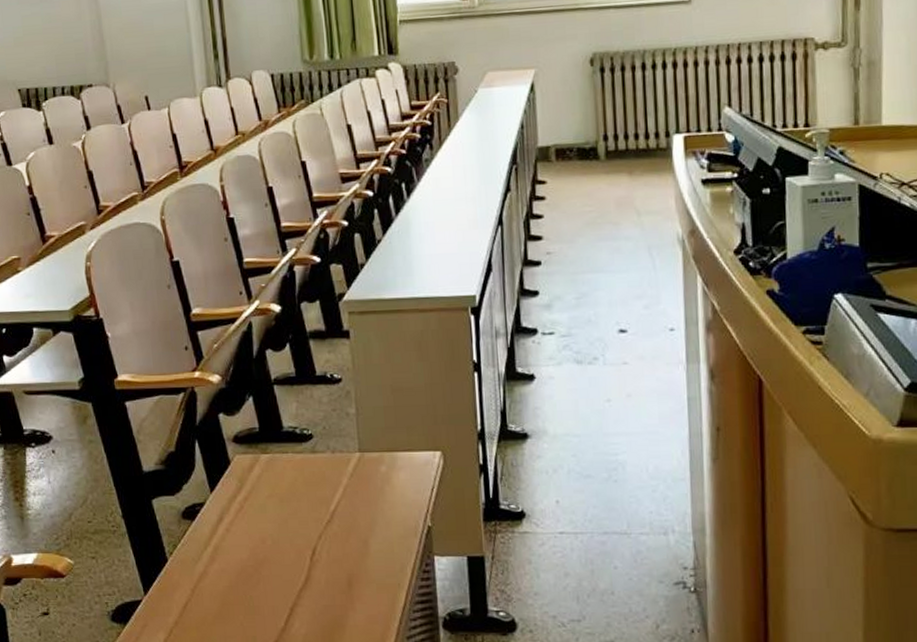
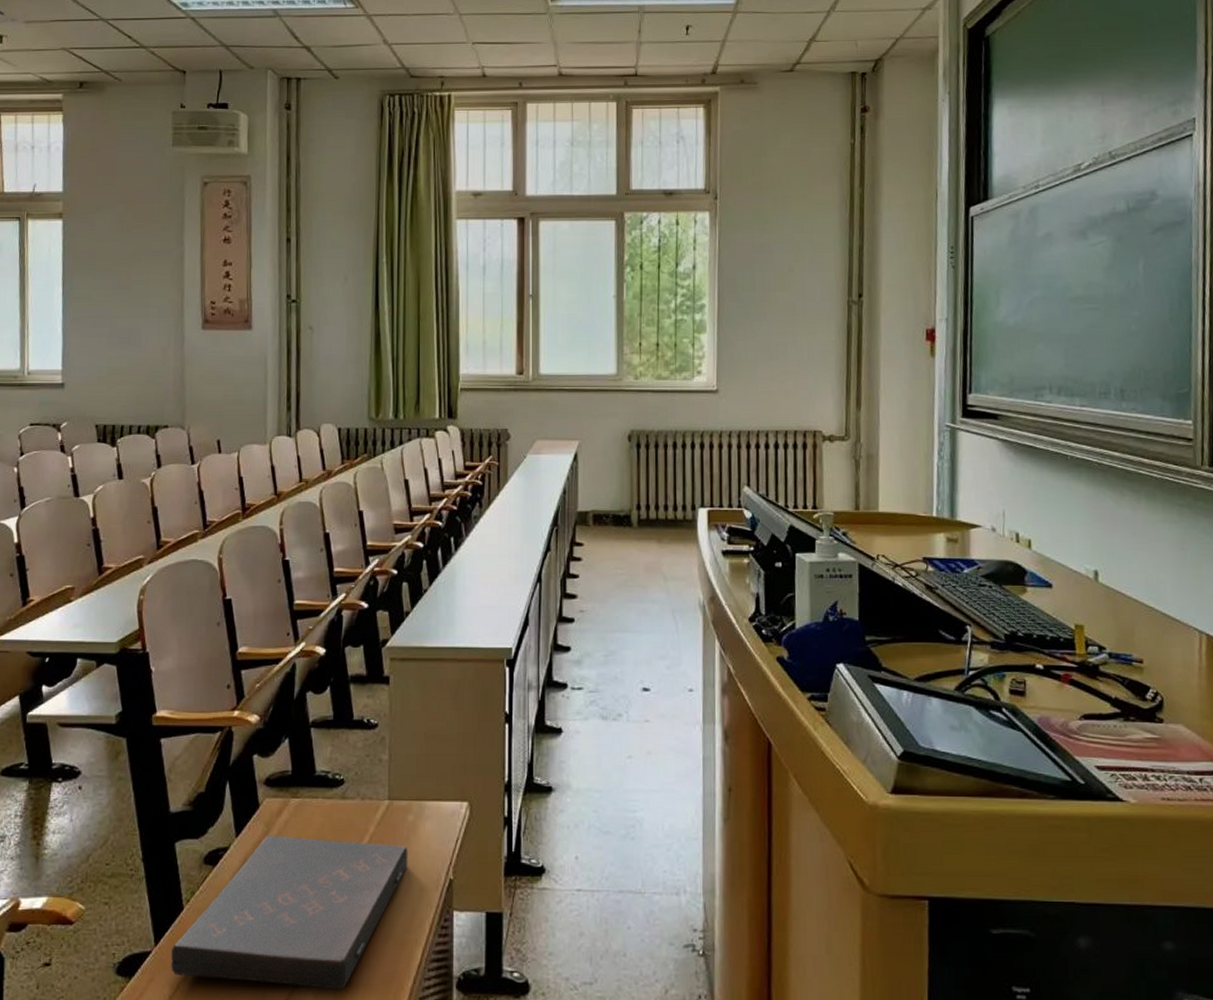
book: none [161,489,385,631] -> present [171,835,408,990]

